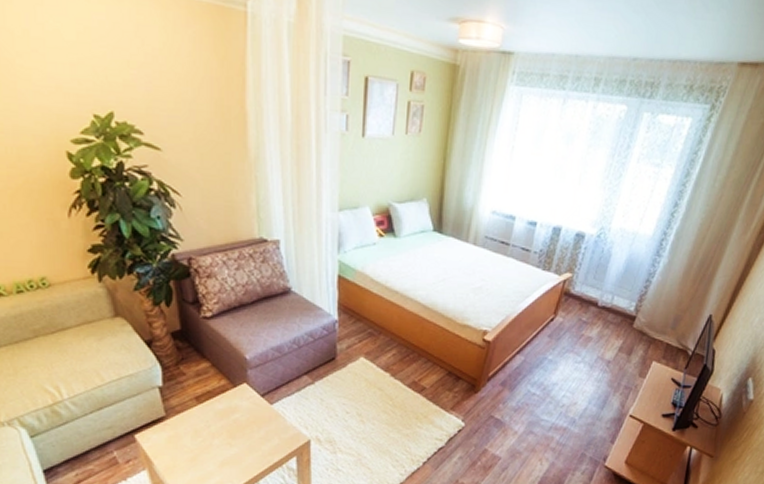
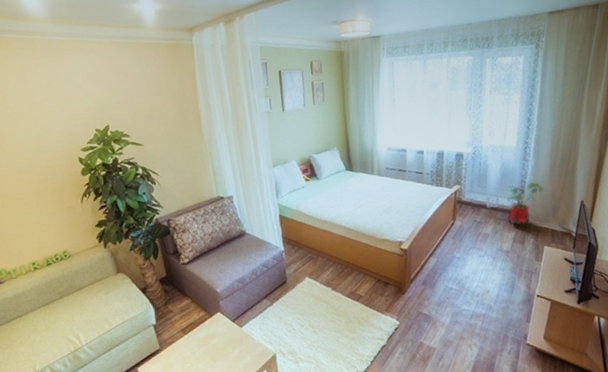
house plant: none [618,282,673,338] -> present [507,181,546,229]

